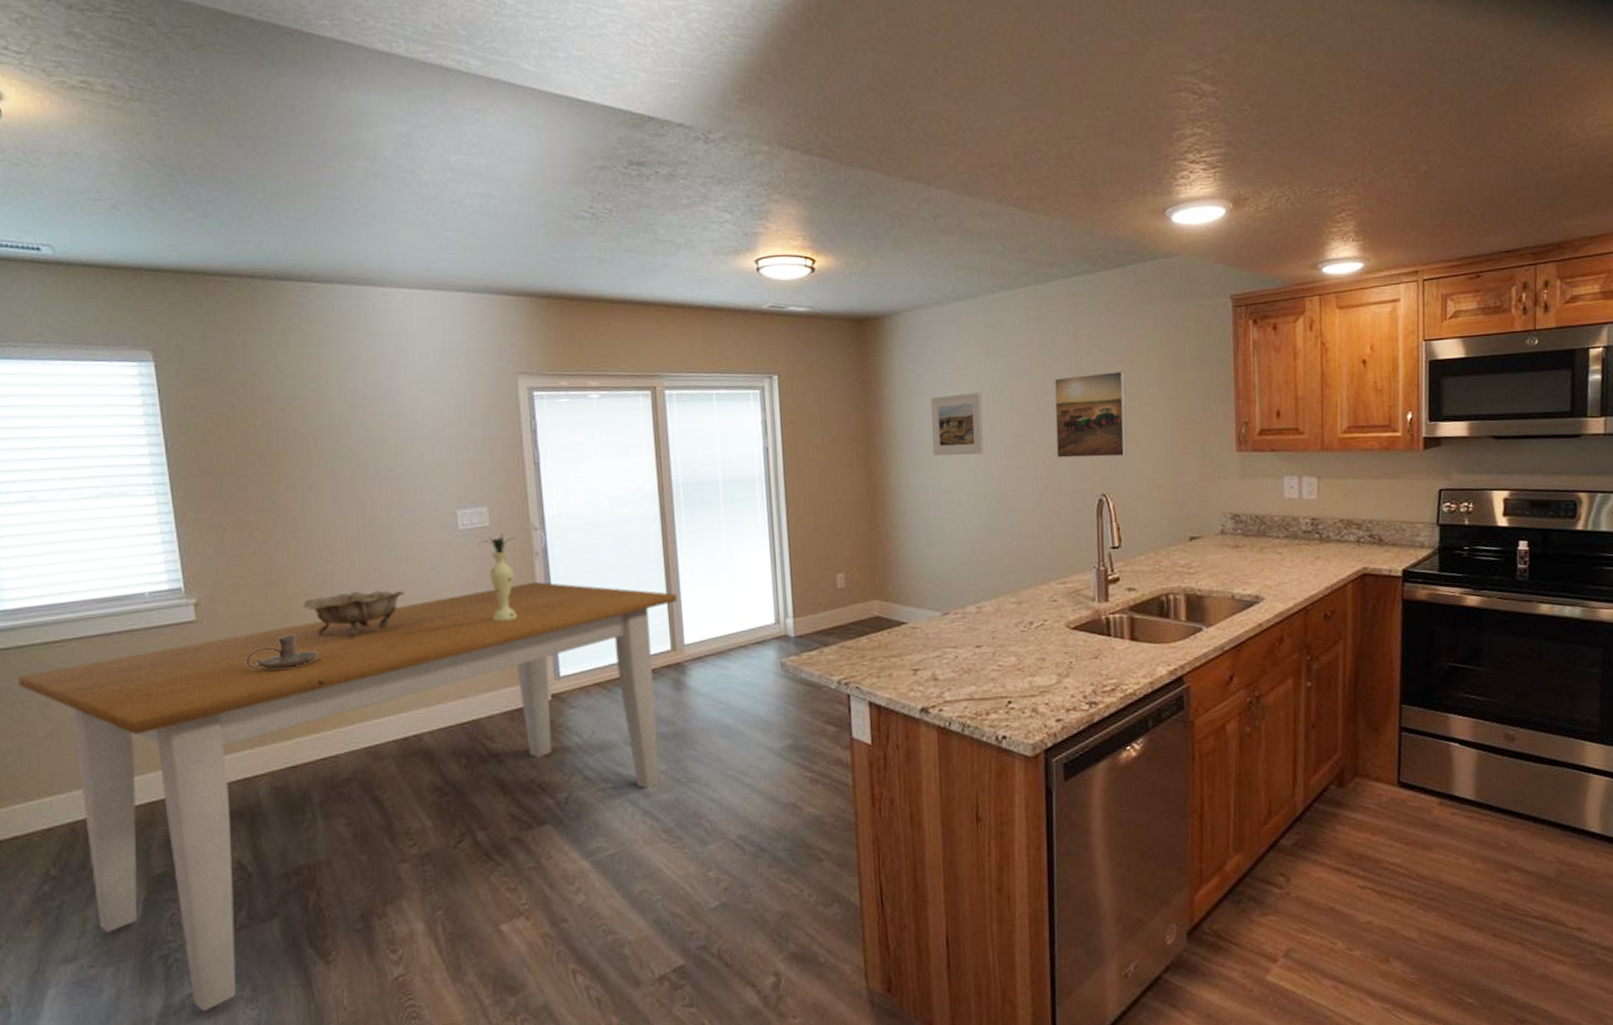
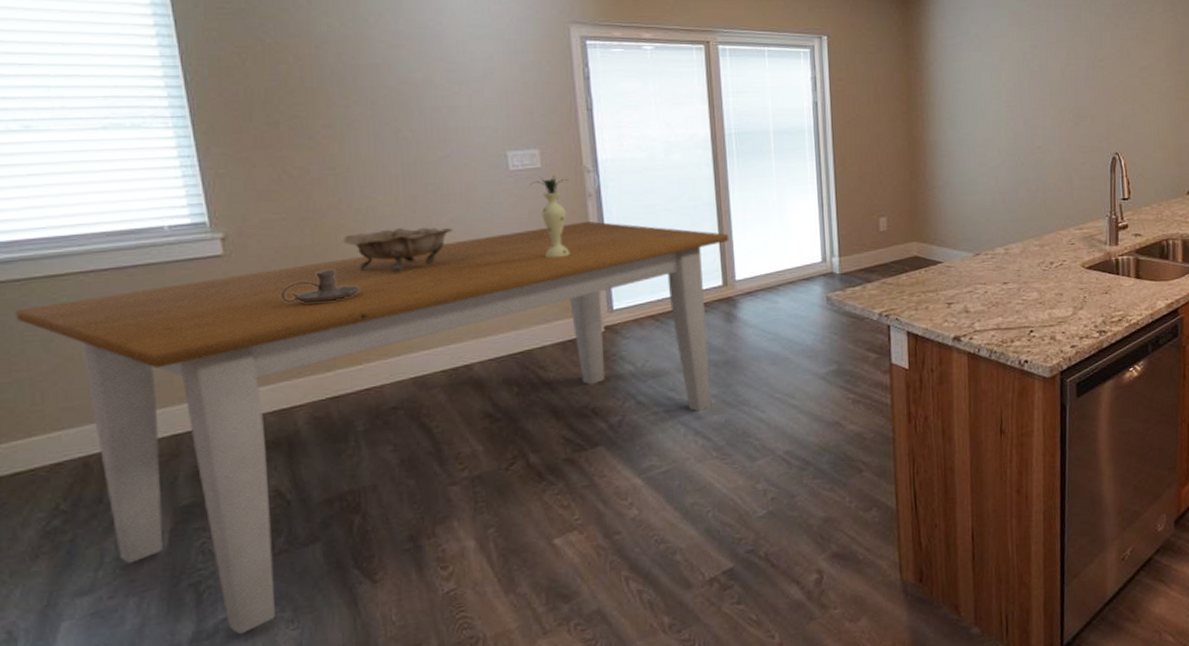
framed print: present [930,392,984,456] -> none [968,60,1015,115]
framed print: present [1054,371,1127,458] -> none [1077,47,1138,121]

